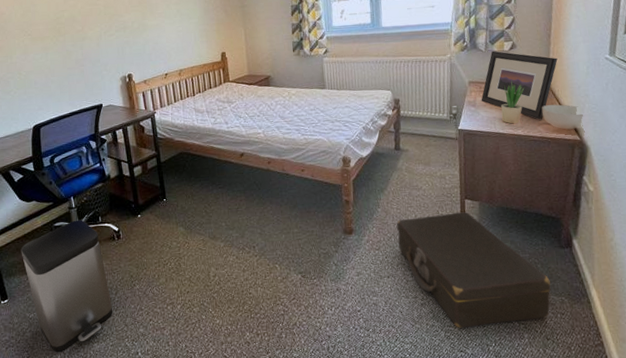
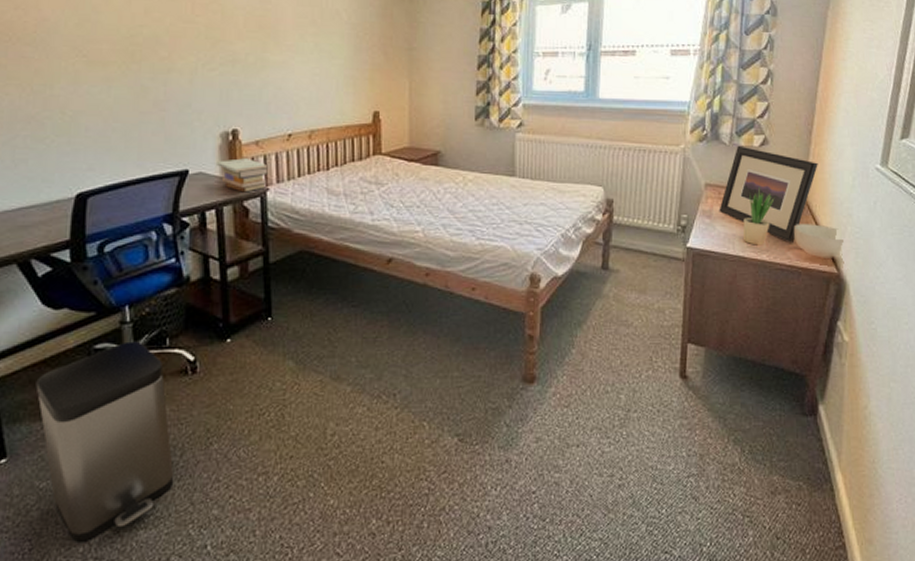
books: none [120,93,154,116] -> present [217,158,268,193]
suitcase: present [396,212,551,328] -> none [594,360,787,520]

